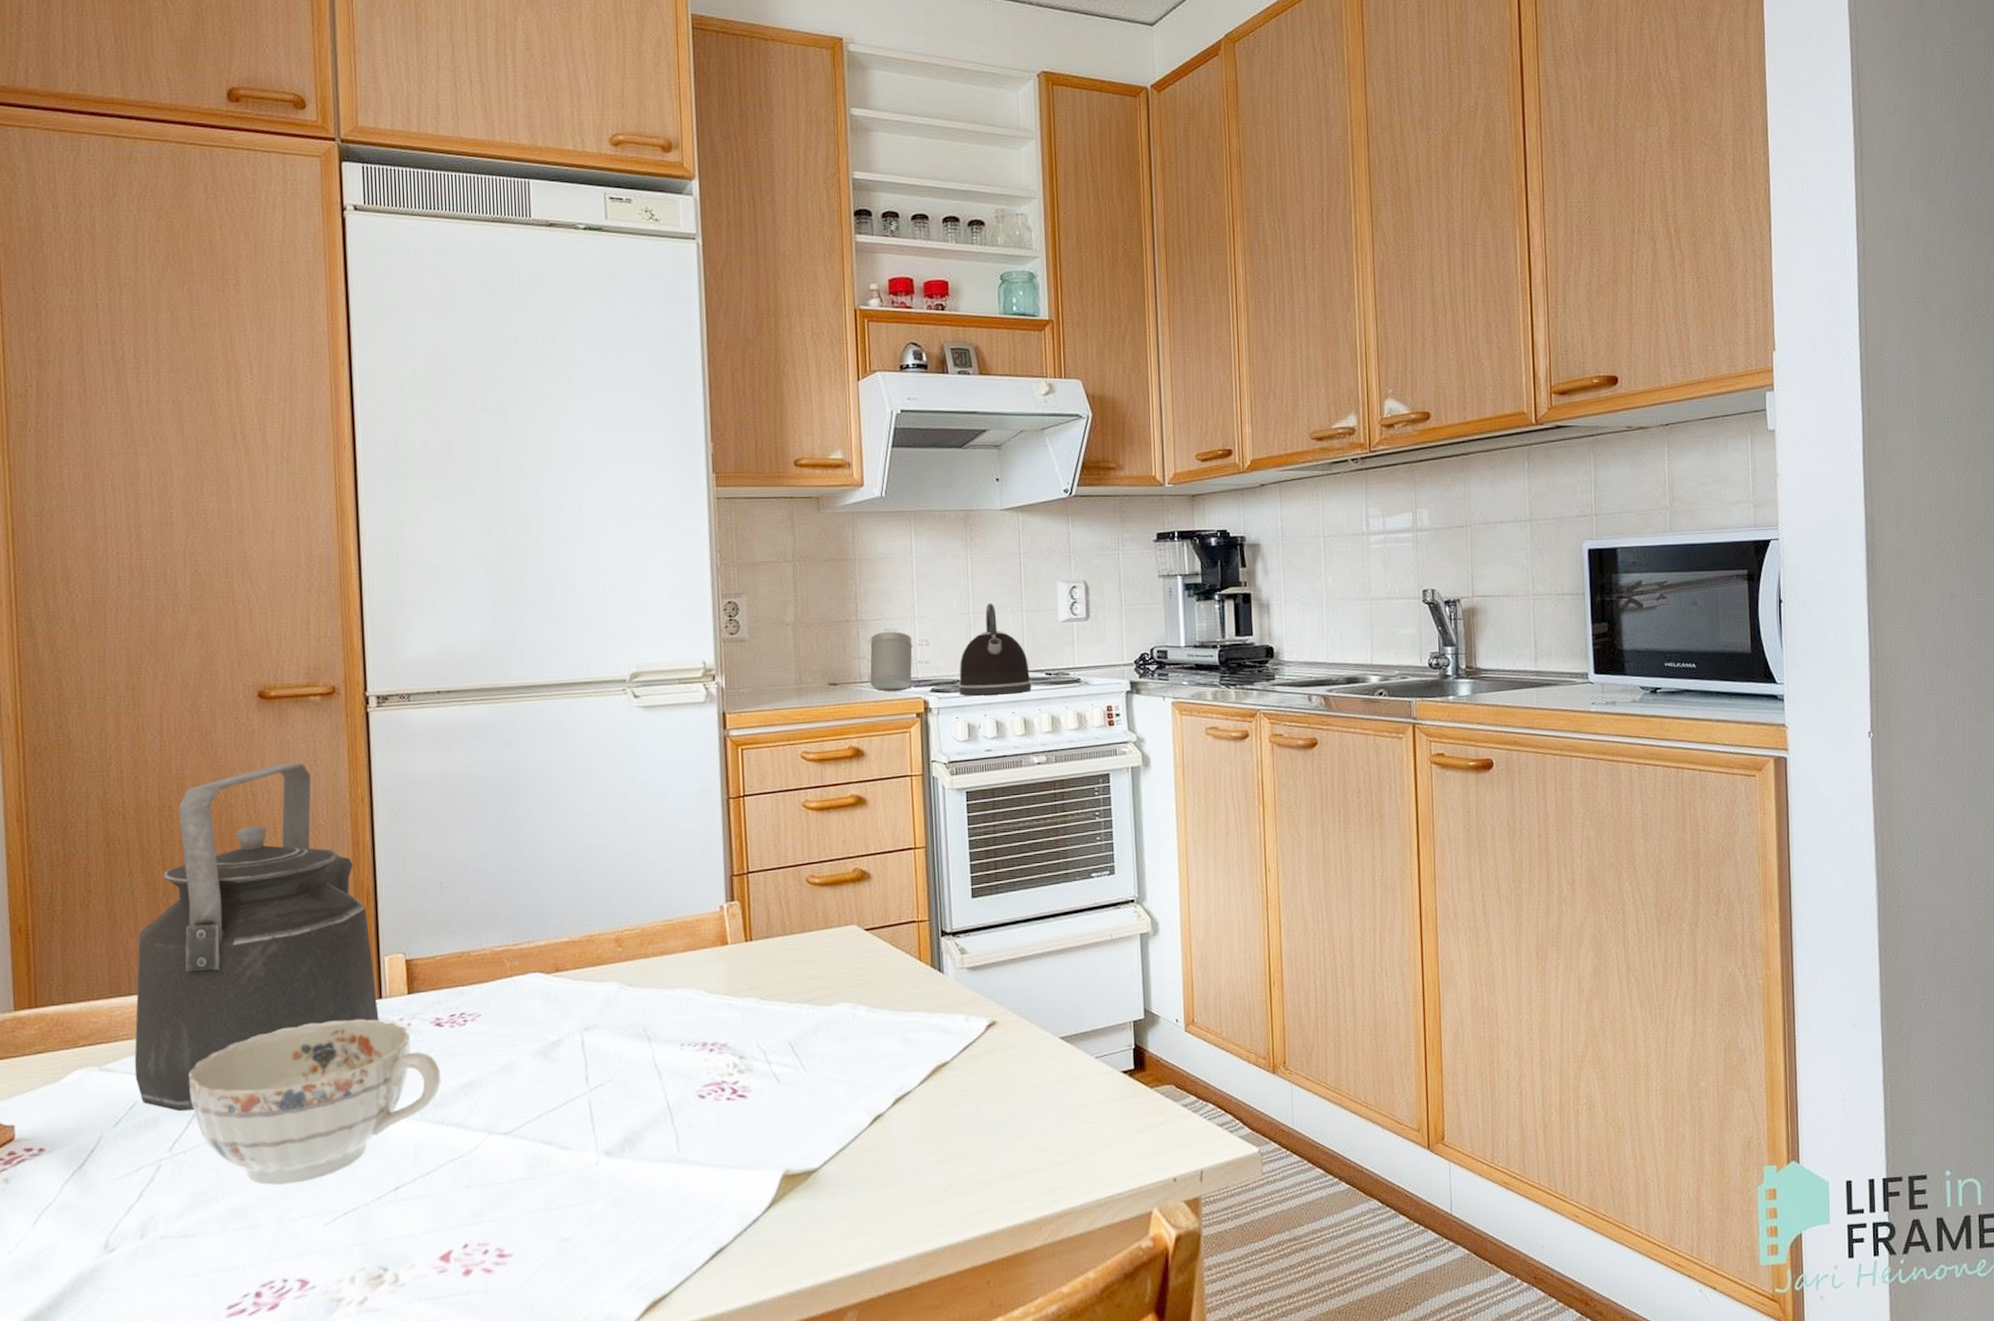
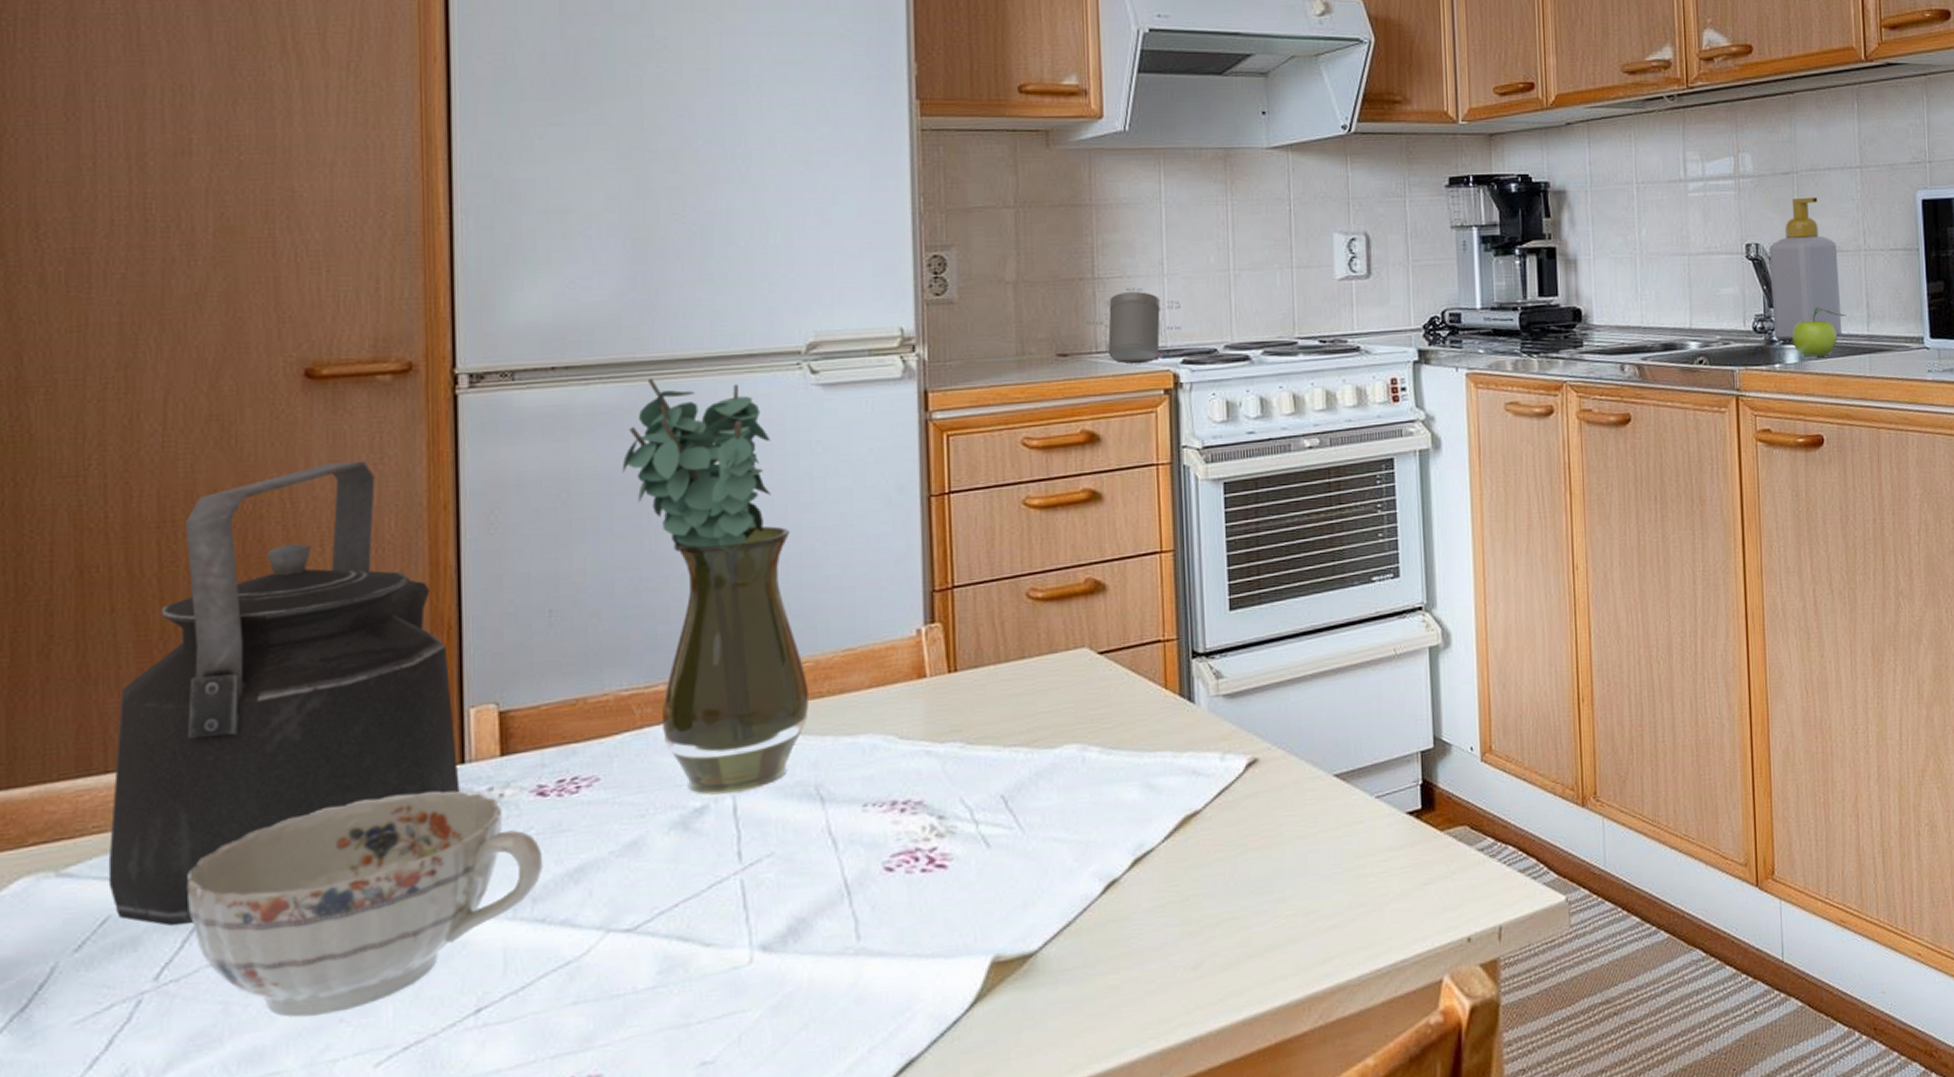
vase: none [492,700,638,1032] -> present [622,377,810,796]
kettle: present [958,603,1032,696] -> none [1215,258,1304,368]
soap bottle: none [1445,547,1512,676] -> present [1770,197,1842,341]
fruit: none [1464,645,1516,690] -> present [1791,306,1847,357]

